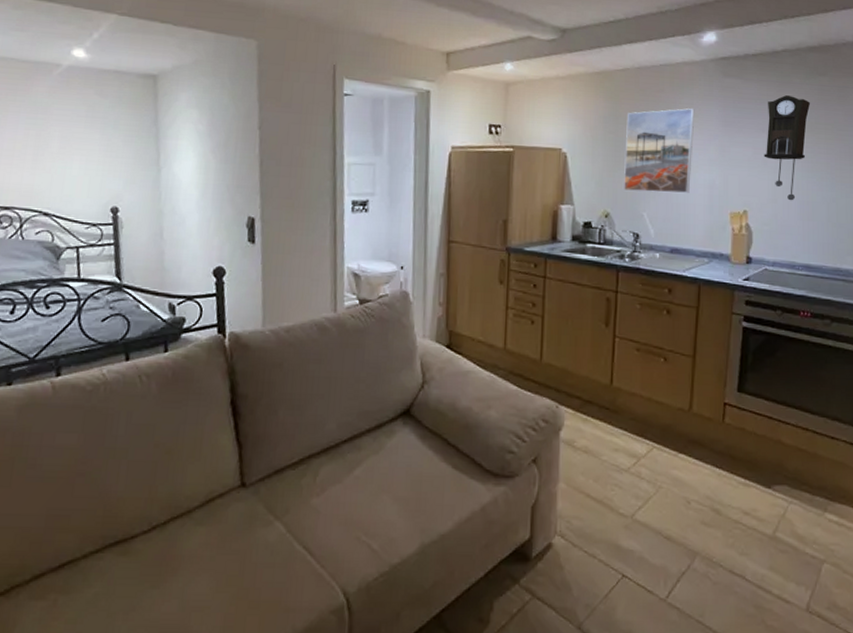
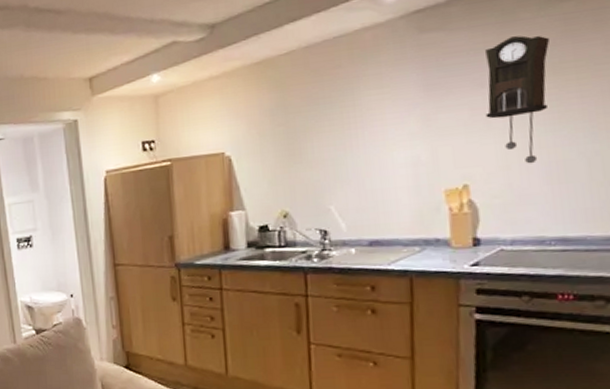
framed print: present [624,108,695,194] -> none [298,79,387,186]

